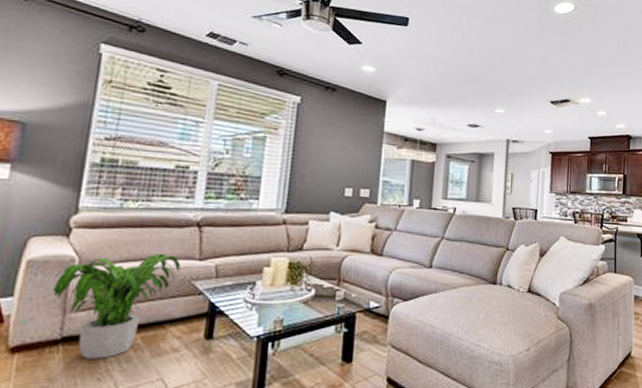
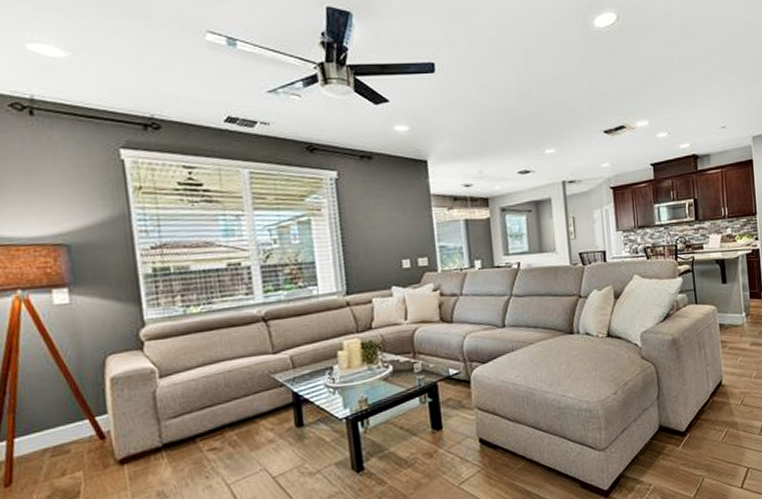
potted plant: present [51,253,181,359] -> none [140,352,257,461]

